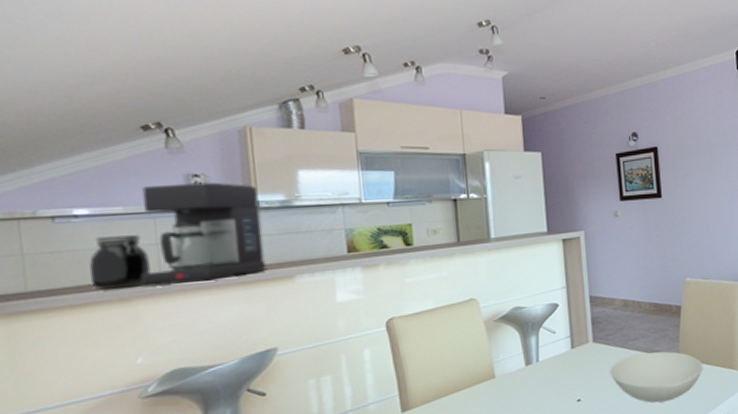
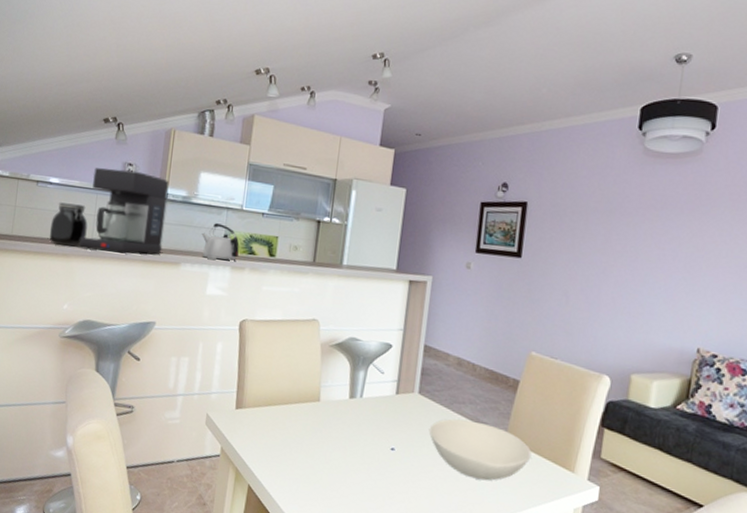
kettle: none [315,223,368,265] -> present [201,223,240,261]

